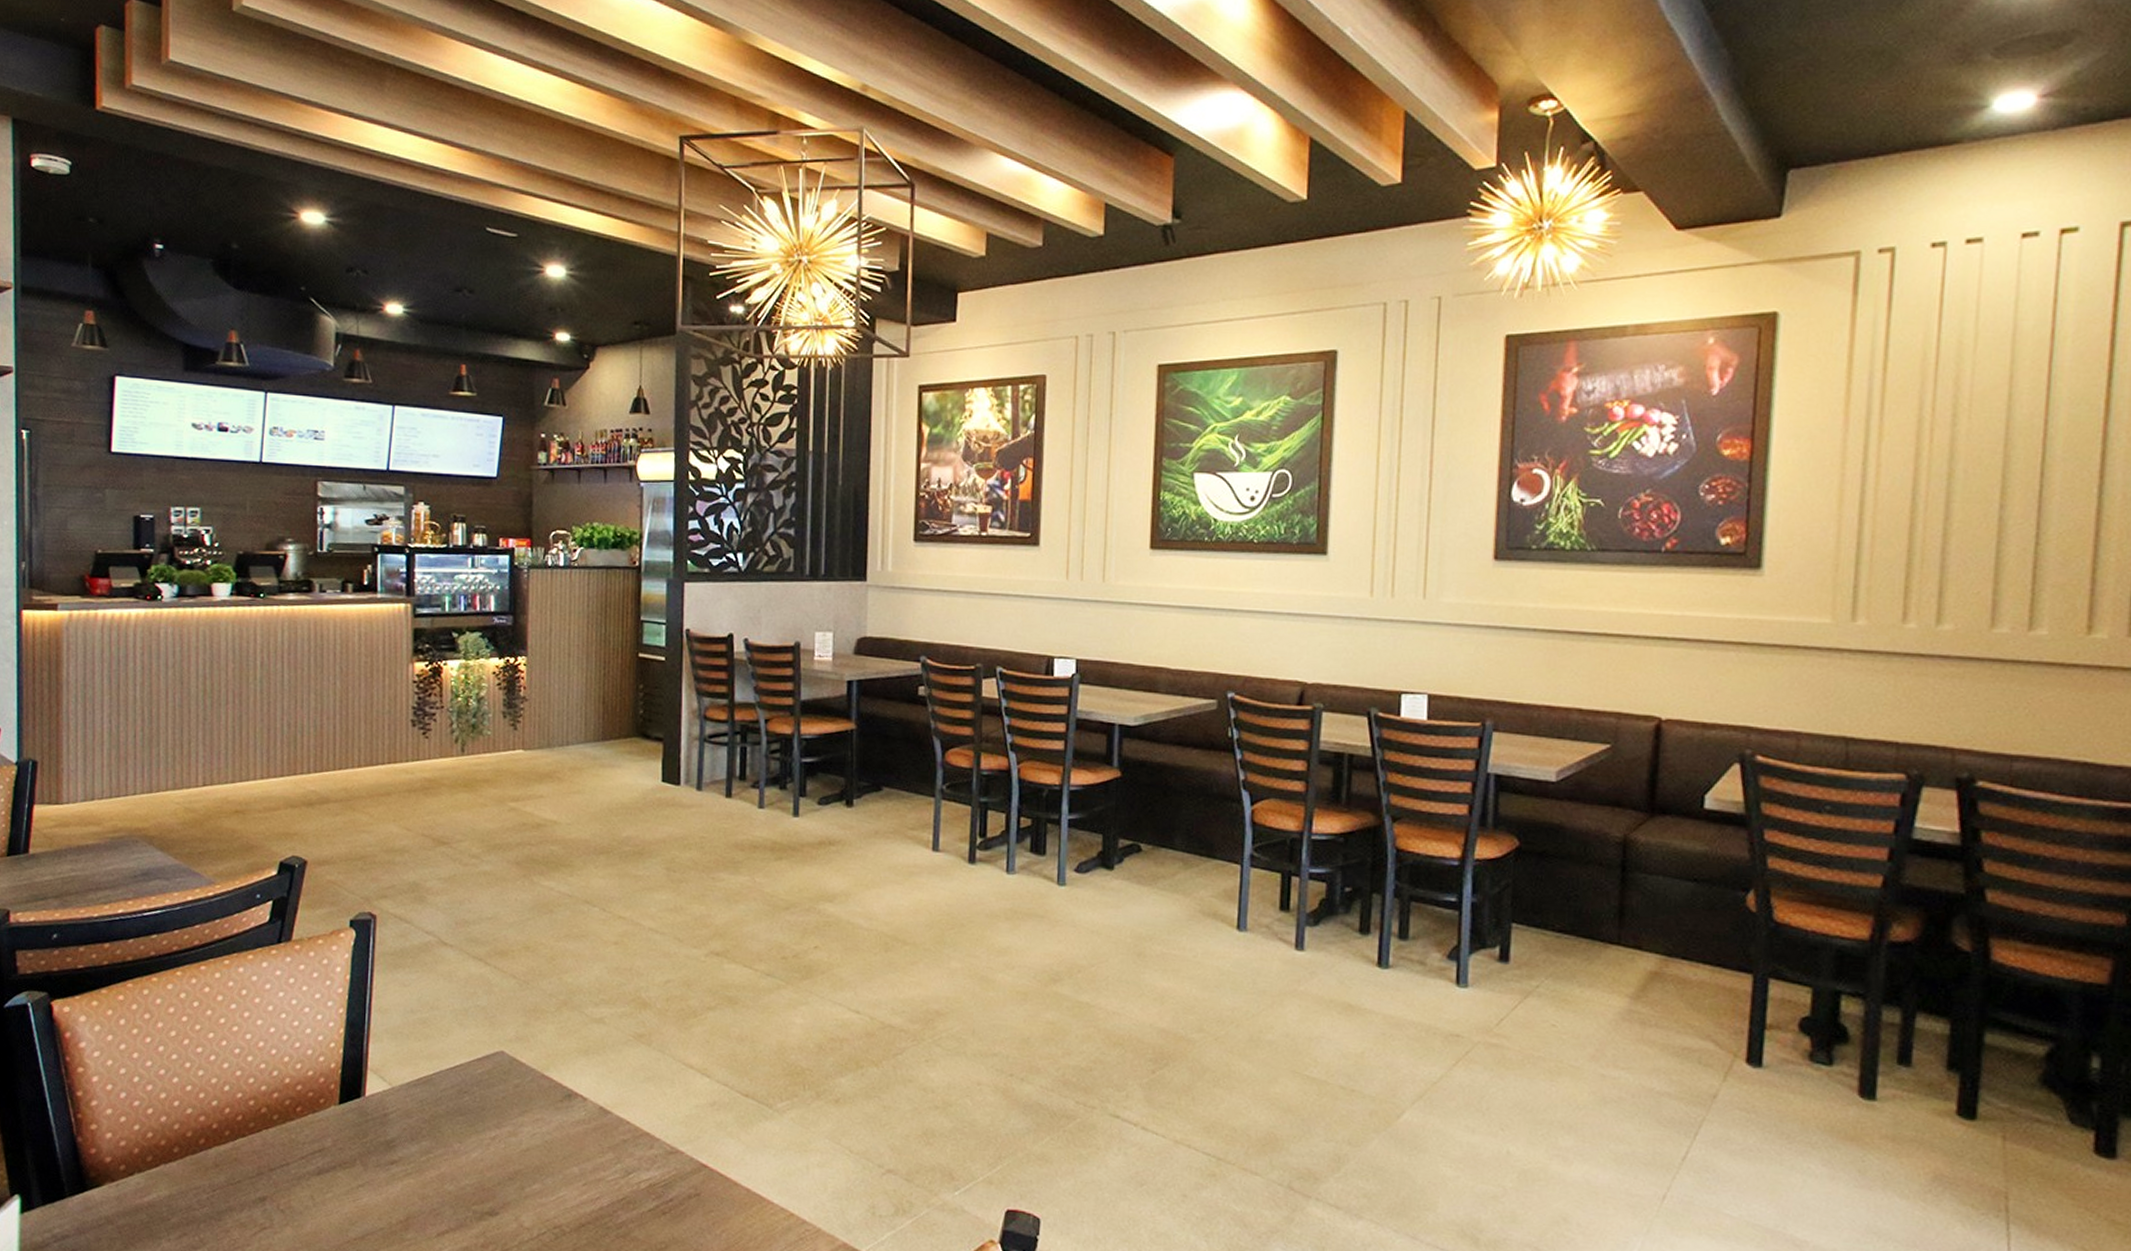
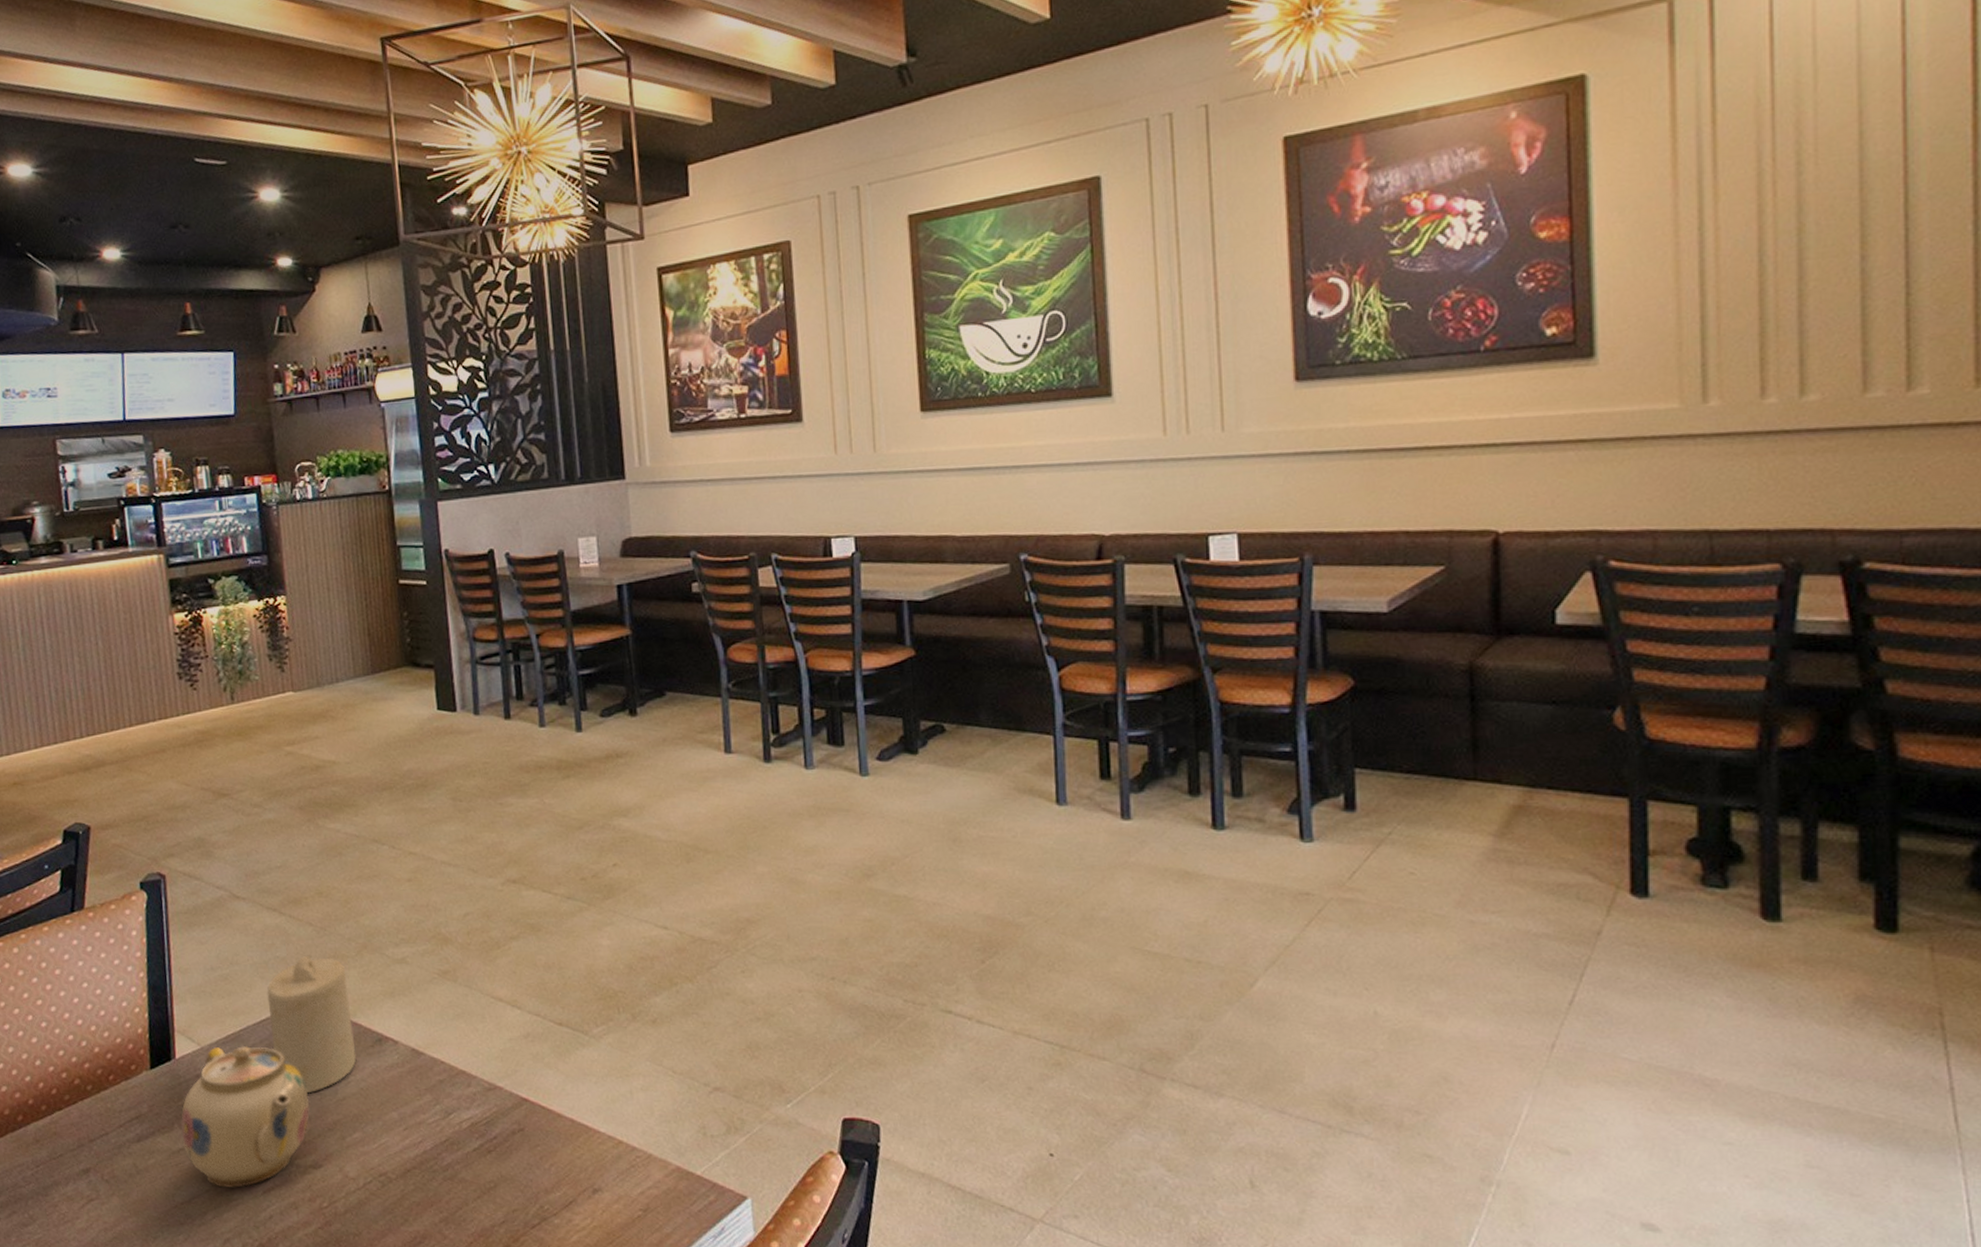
teapot: none [362,1088,493,1228] -> present [181,1045,310,1188]
candle: none [463,1005,545,1141] -> present [267,954,357,1093]

